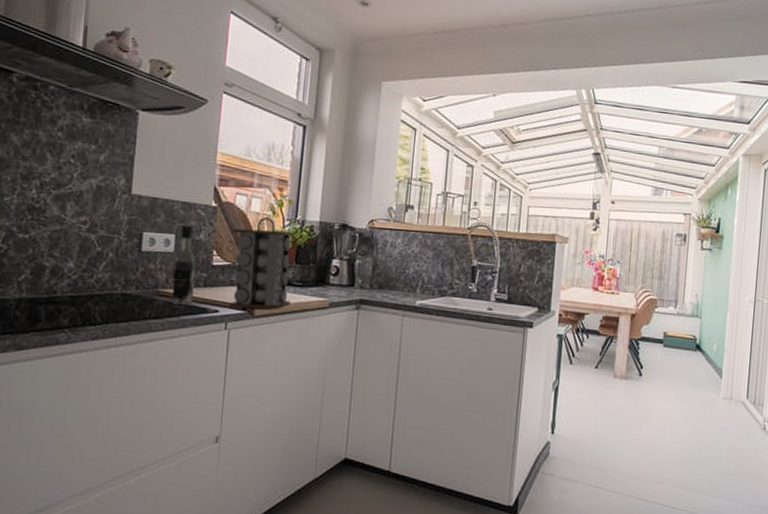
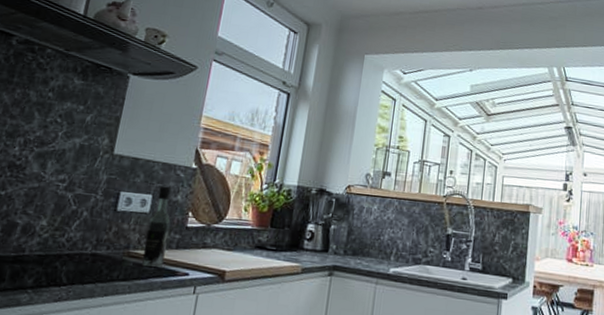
spice rack: present [228,216,295,311] -> none [199,179,272,275]

